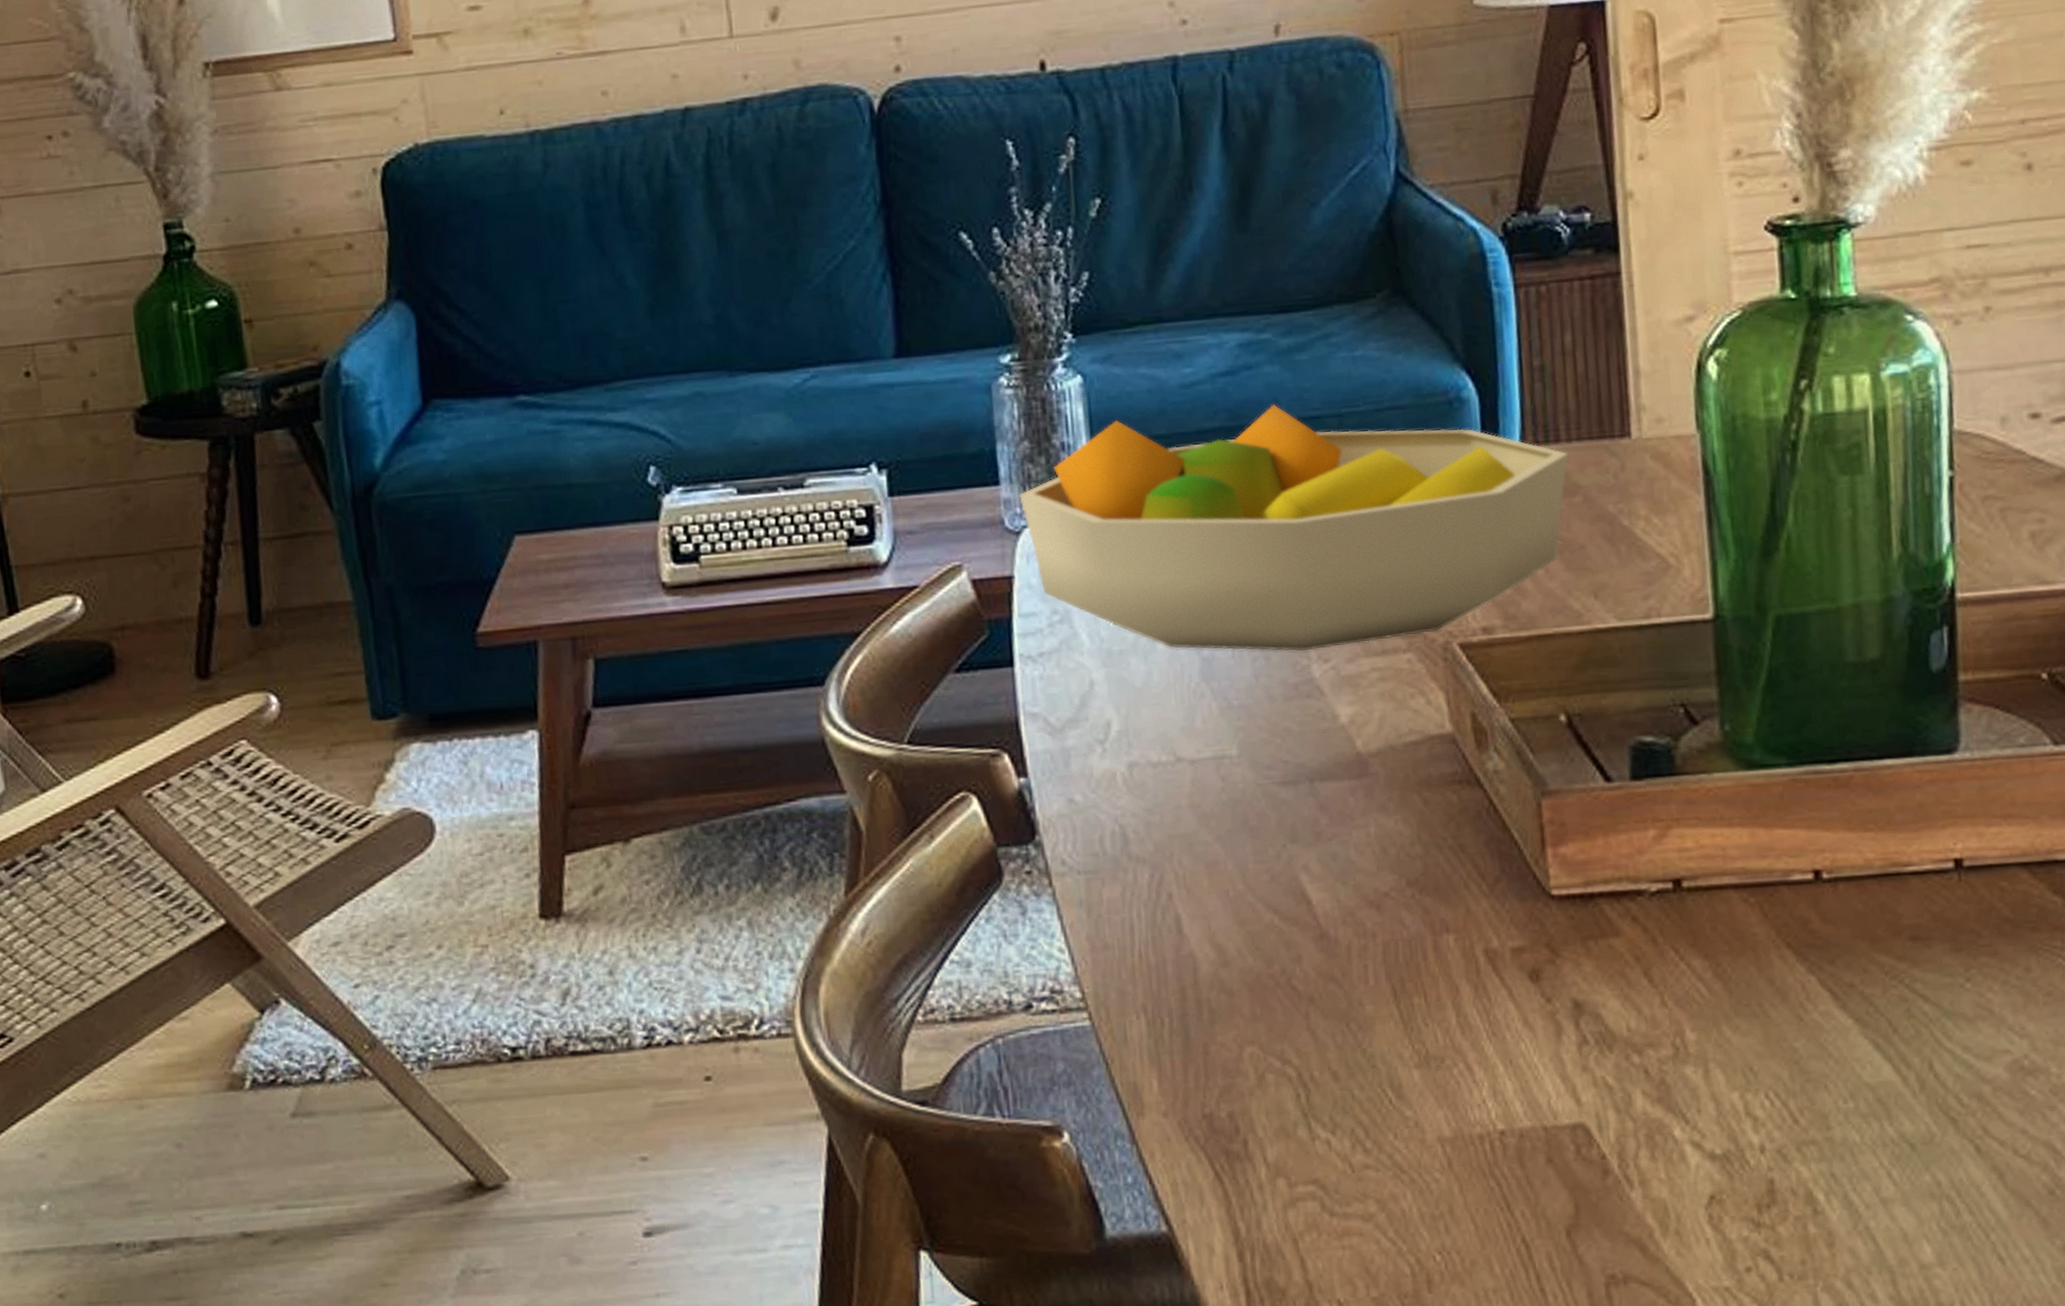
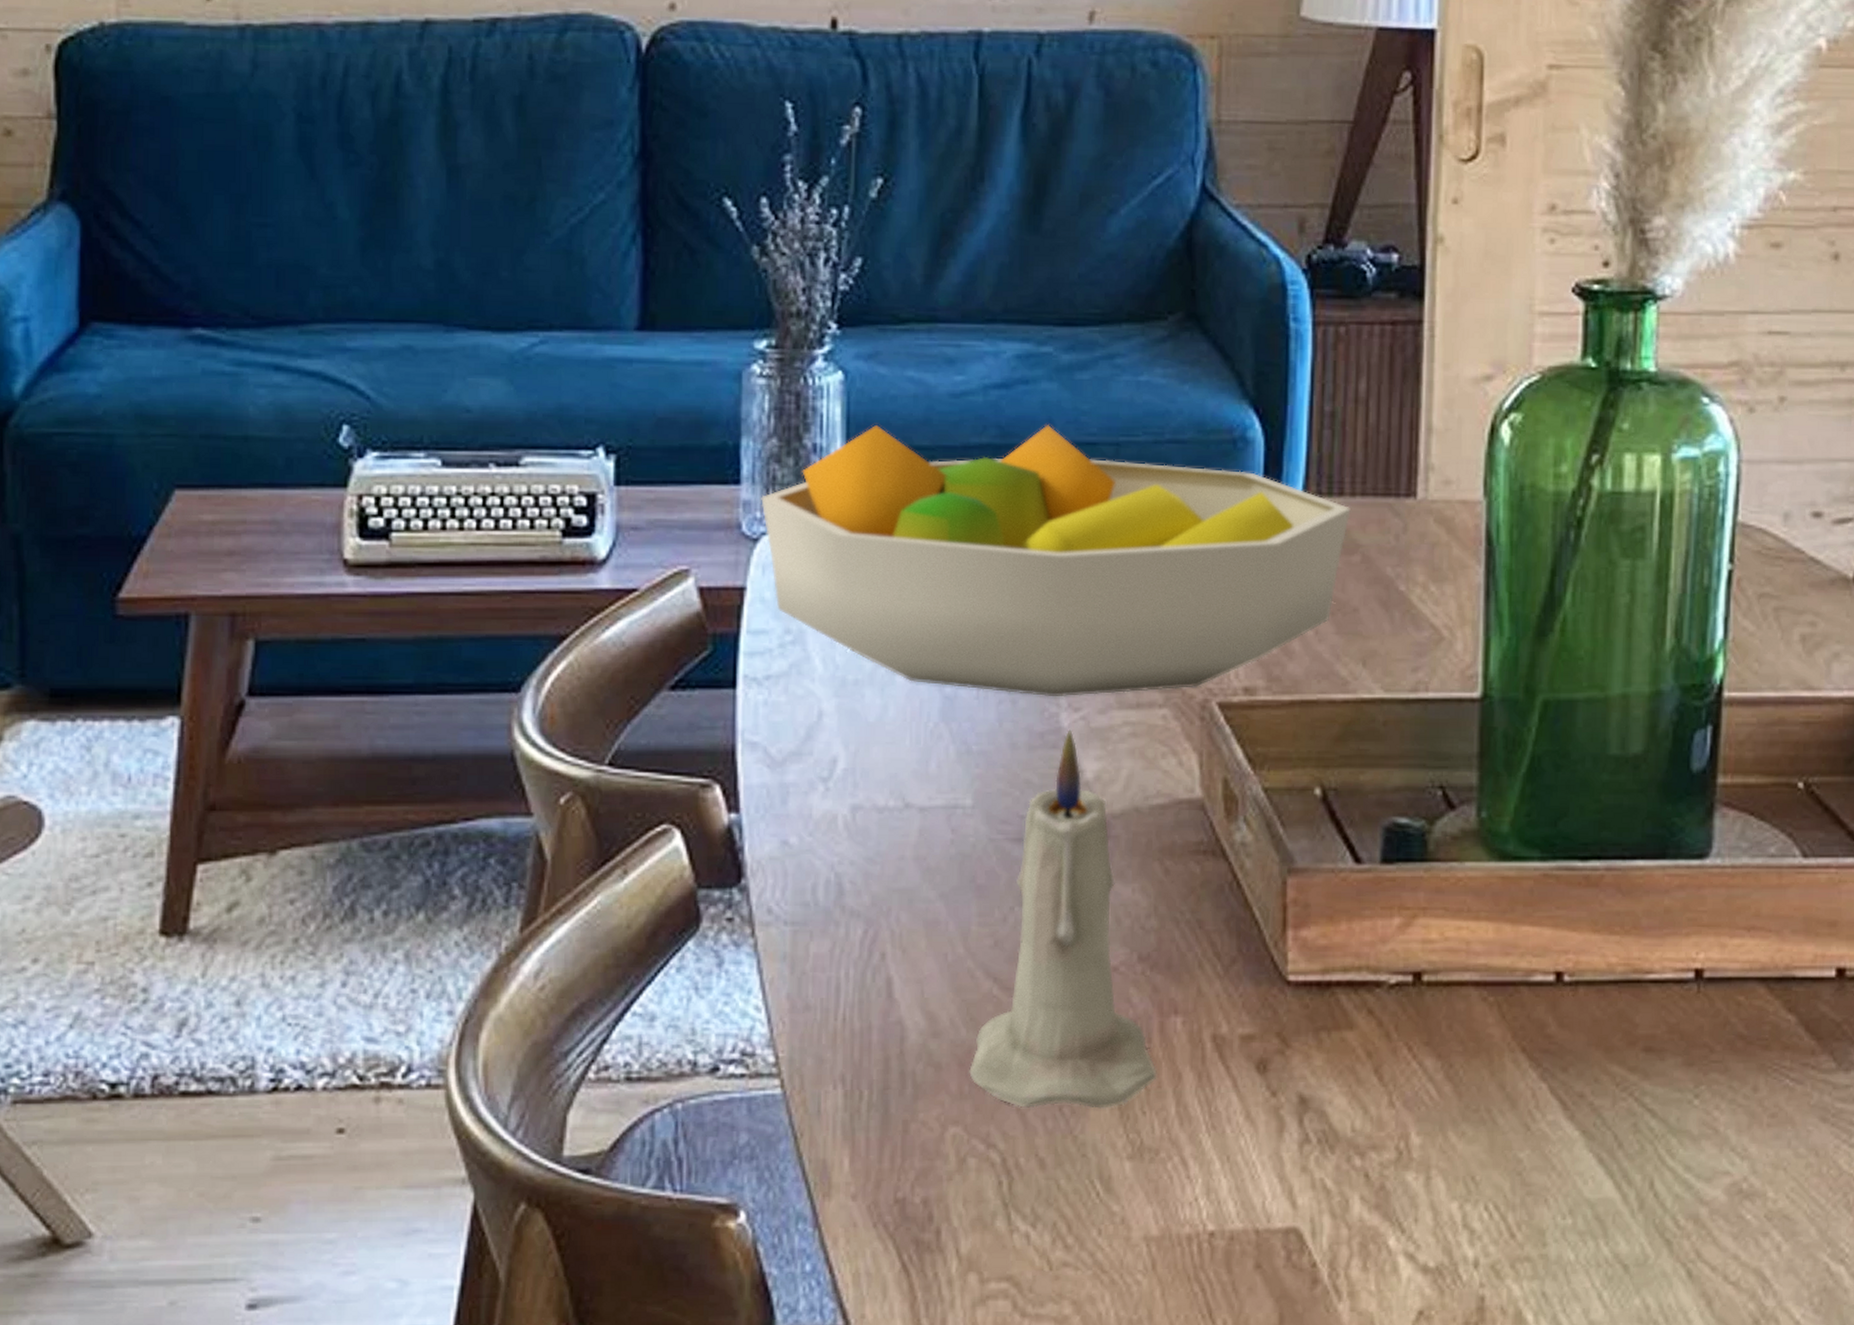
candle: none [1258,679,1436,1026] -> present [968,729,1157,1109]

